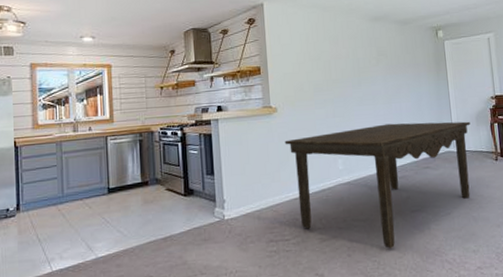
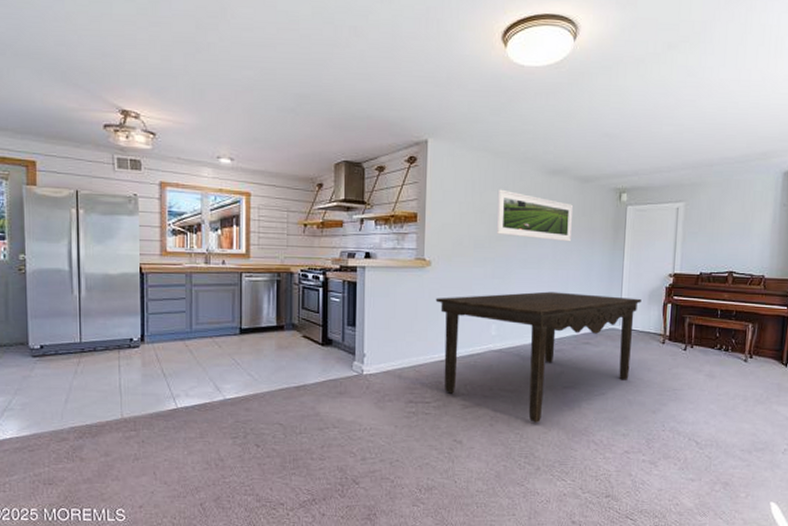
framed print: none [329,38,400,78] -> present [496,189,574,242]

